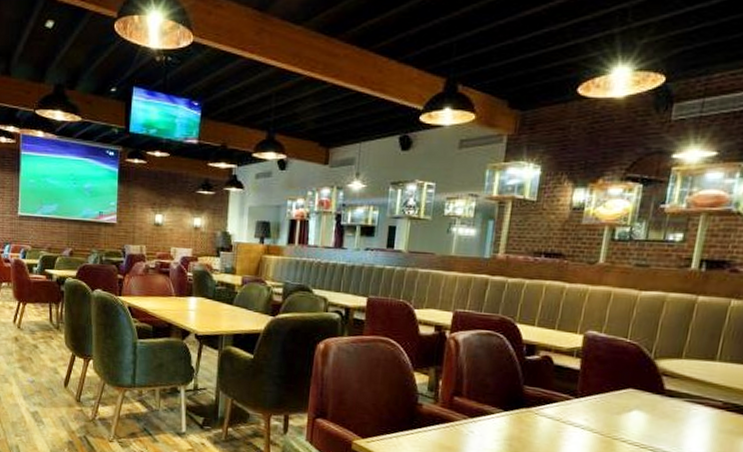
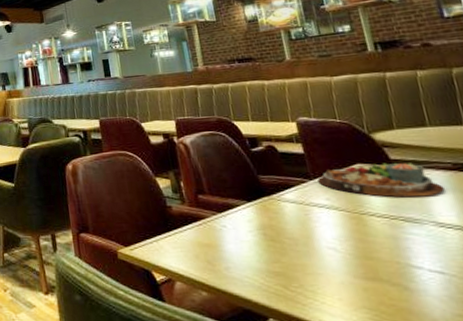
food platter: none [583,390,705,431] -> present [317,162,445,197]

